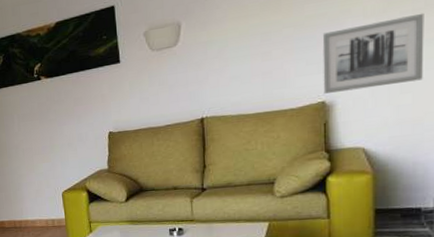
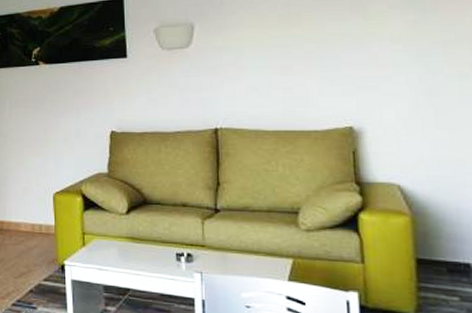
wall art: present [322,13,424,94] -> none [347,46,460,118]

